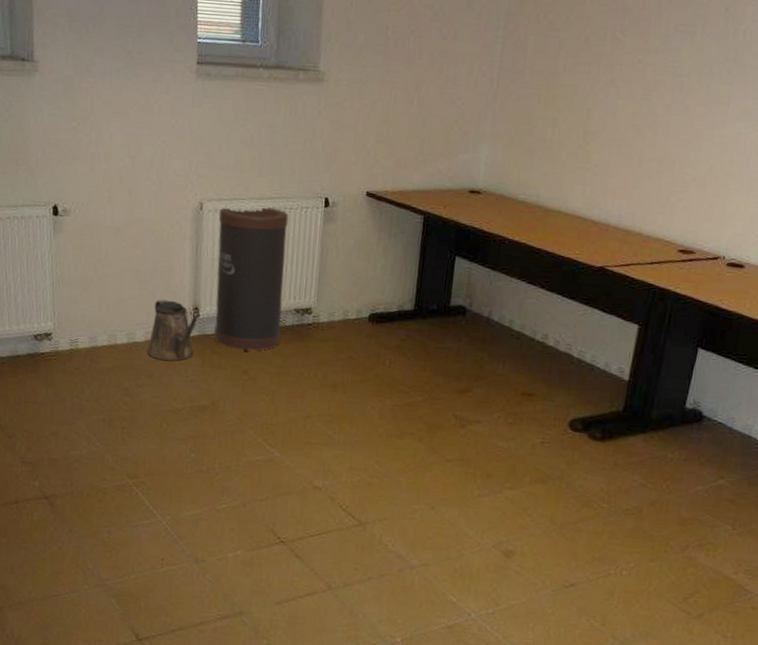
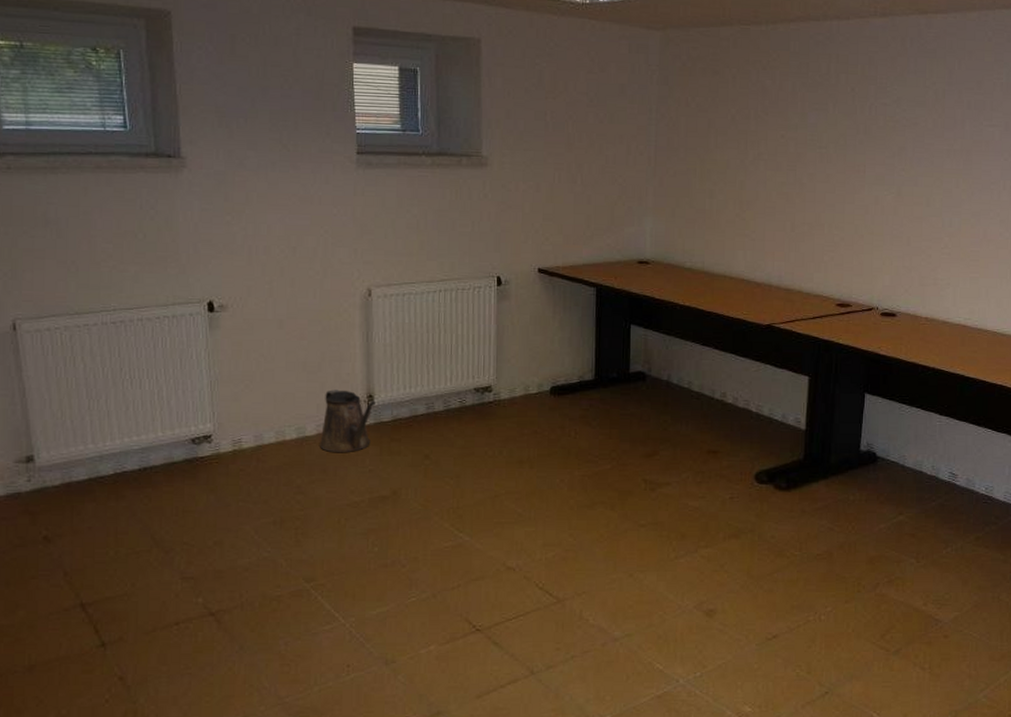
trash can: present [214,205,289,352] -> none [388,288,461,436]

